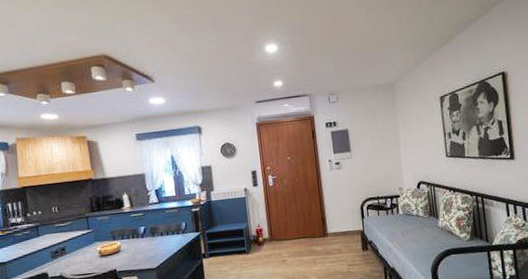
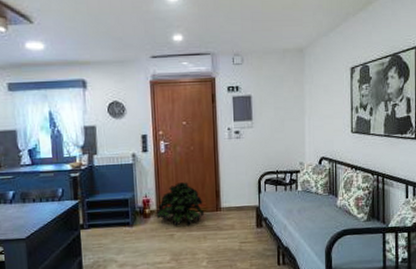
potted plant: none [268,211,313,252] -> present [156,182,205,226]

